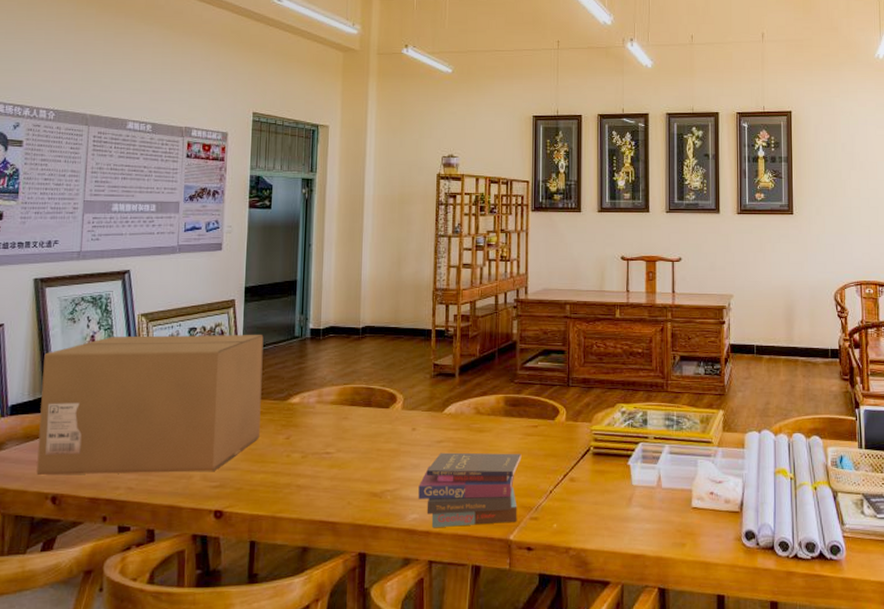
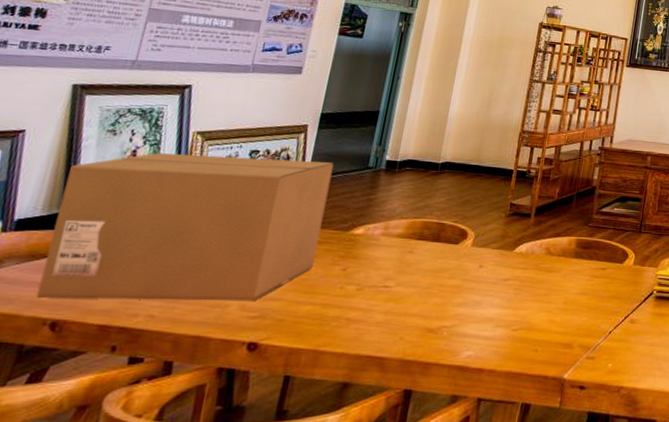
books: present [418,452,522,527] -> none [476,291,587,365]

